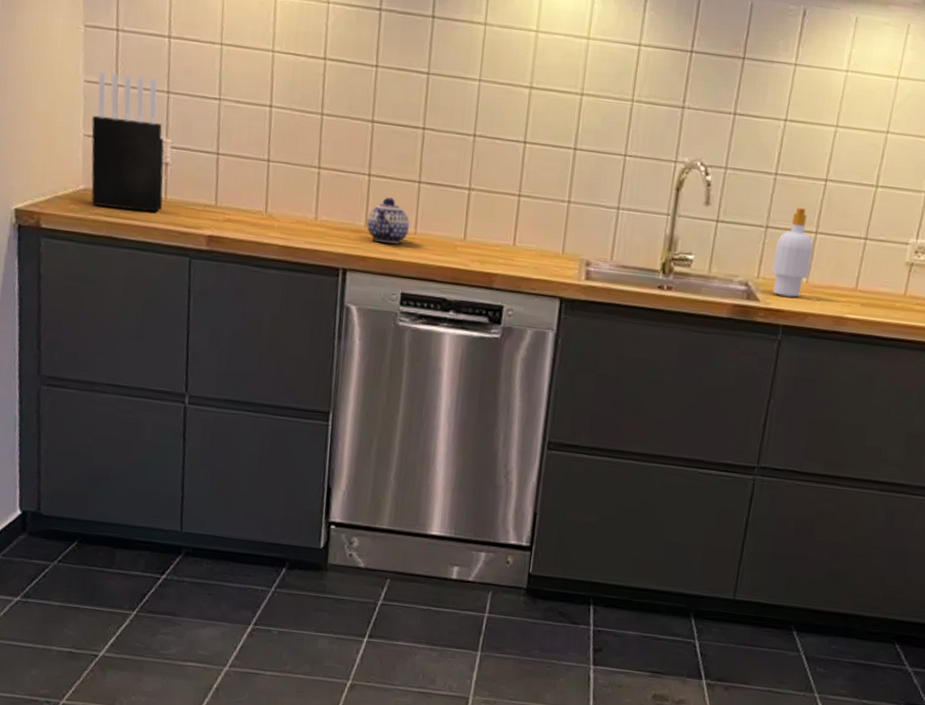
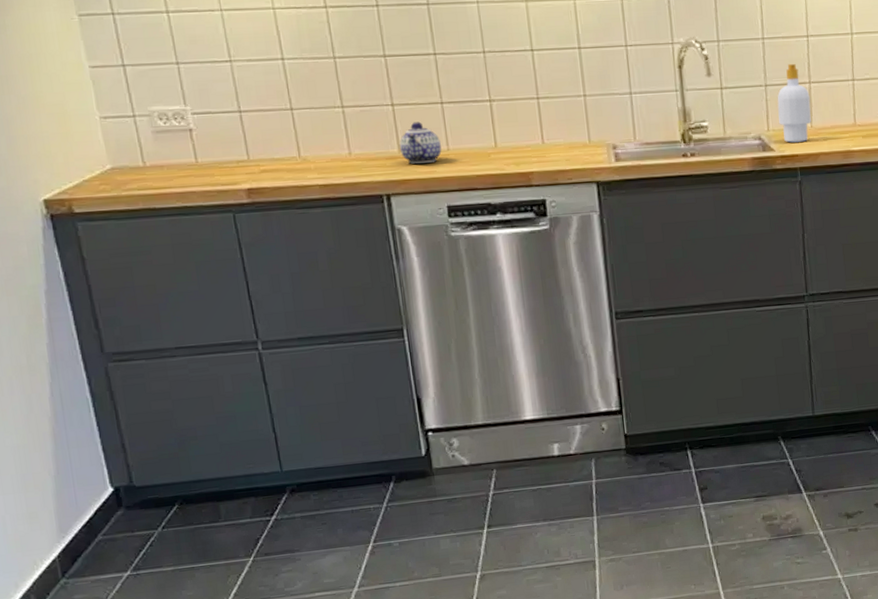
knife block: present [91,70,164,213] -> none [102,53,195,182]

